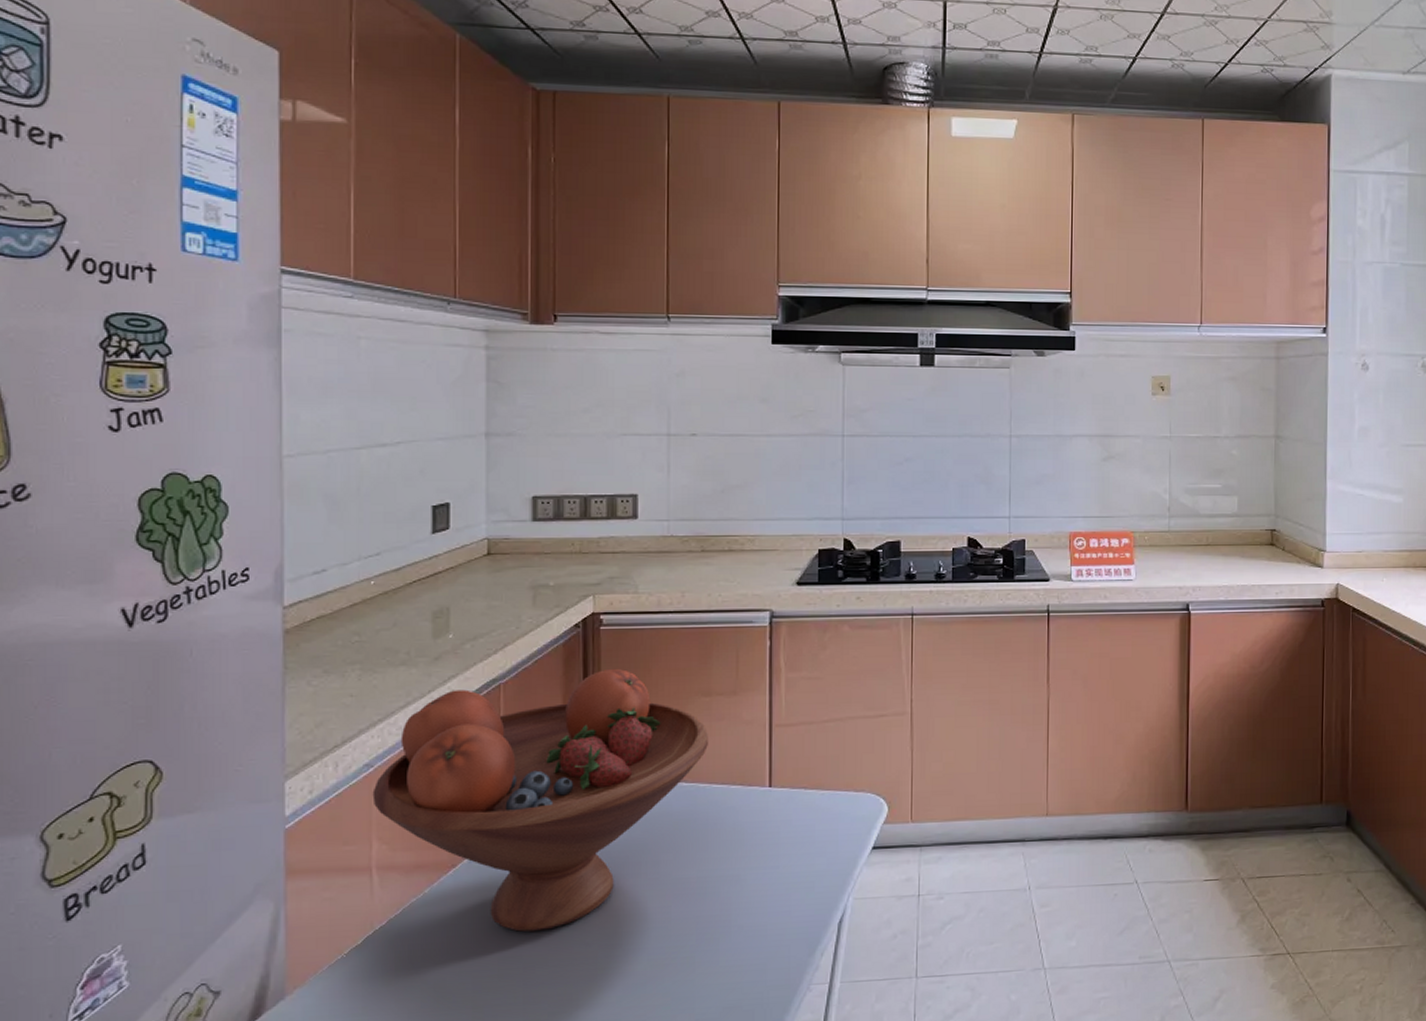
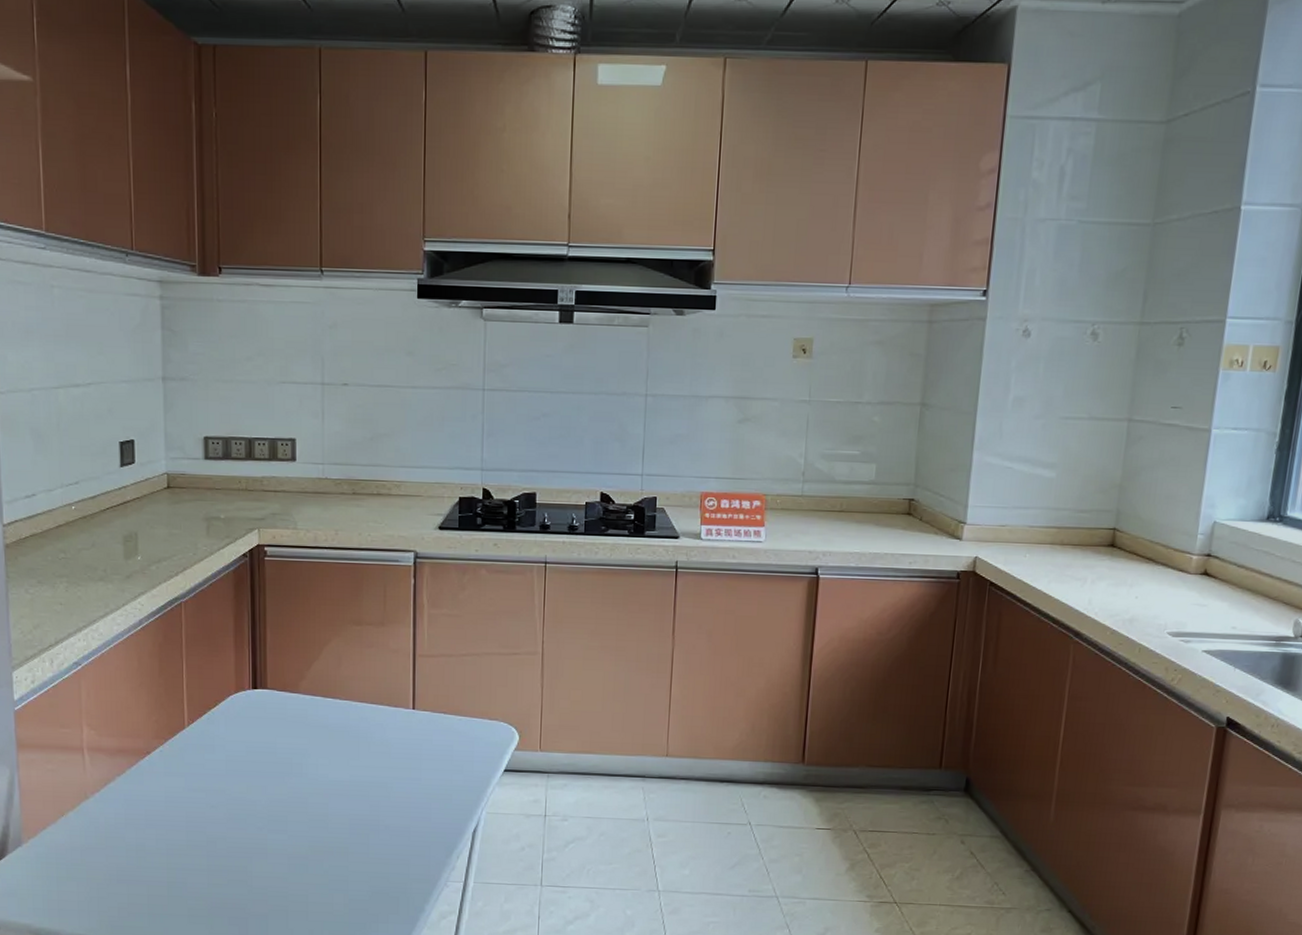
fruit bowl: present [372,668,708,932] -> none [81,595,359,813]

